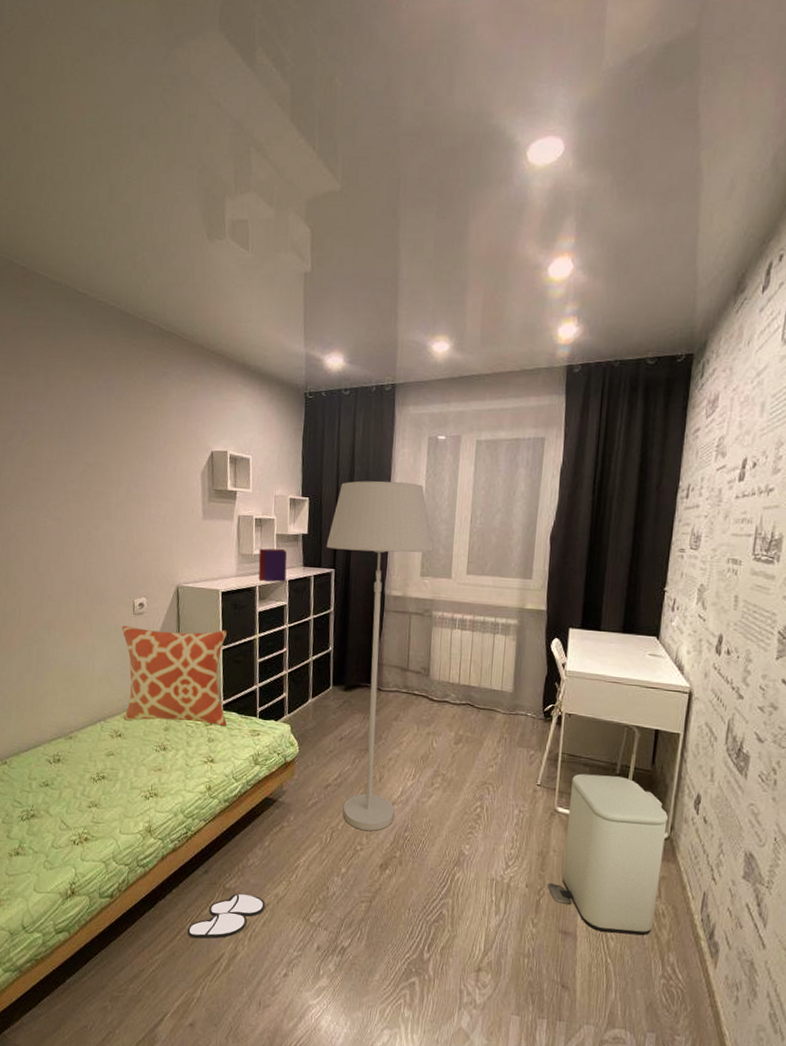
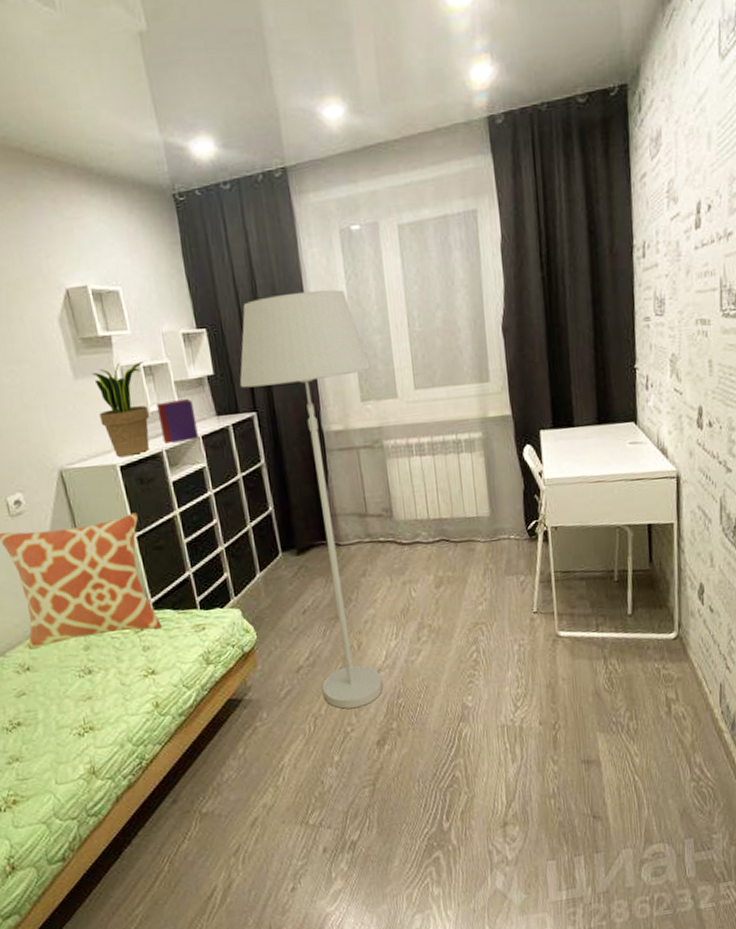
slippers: present [187,894,265,939] -> none [167,812,254,880]
potted plant: none [215,512,257,586] -> present [91,362,150,457]
pedal bin: present [547,773,669,935] -> none [561,583,676,751]

